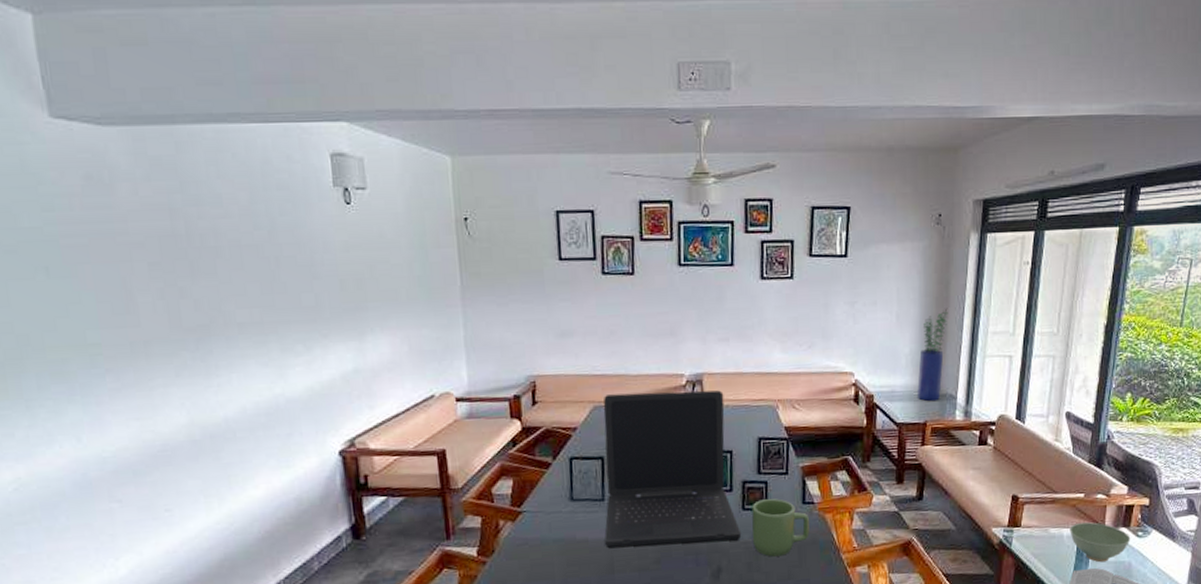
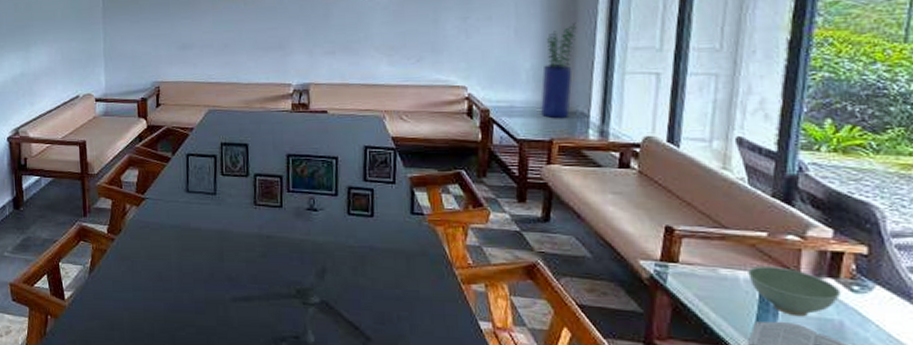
laptop: present [603,390,742,549] -> none [216,99,347,244]
mug: present [751,498,810,557] -> none [357,207,419,264]

